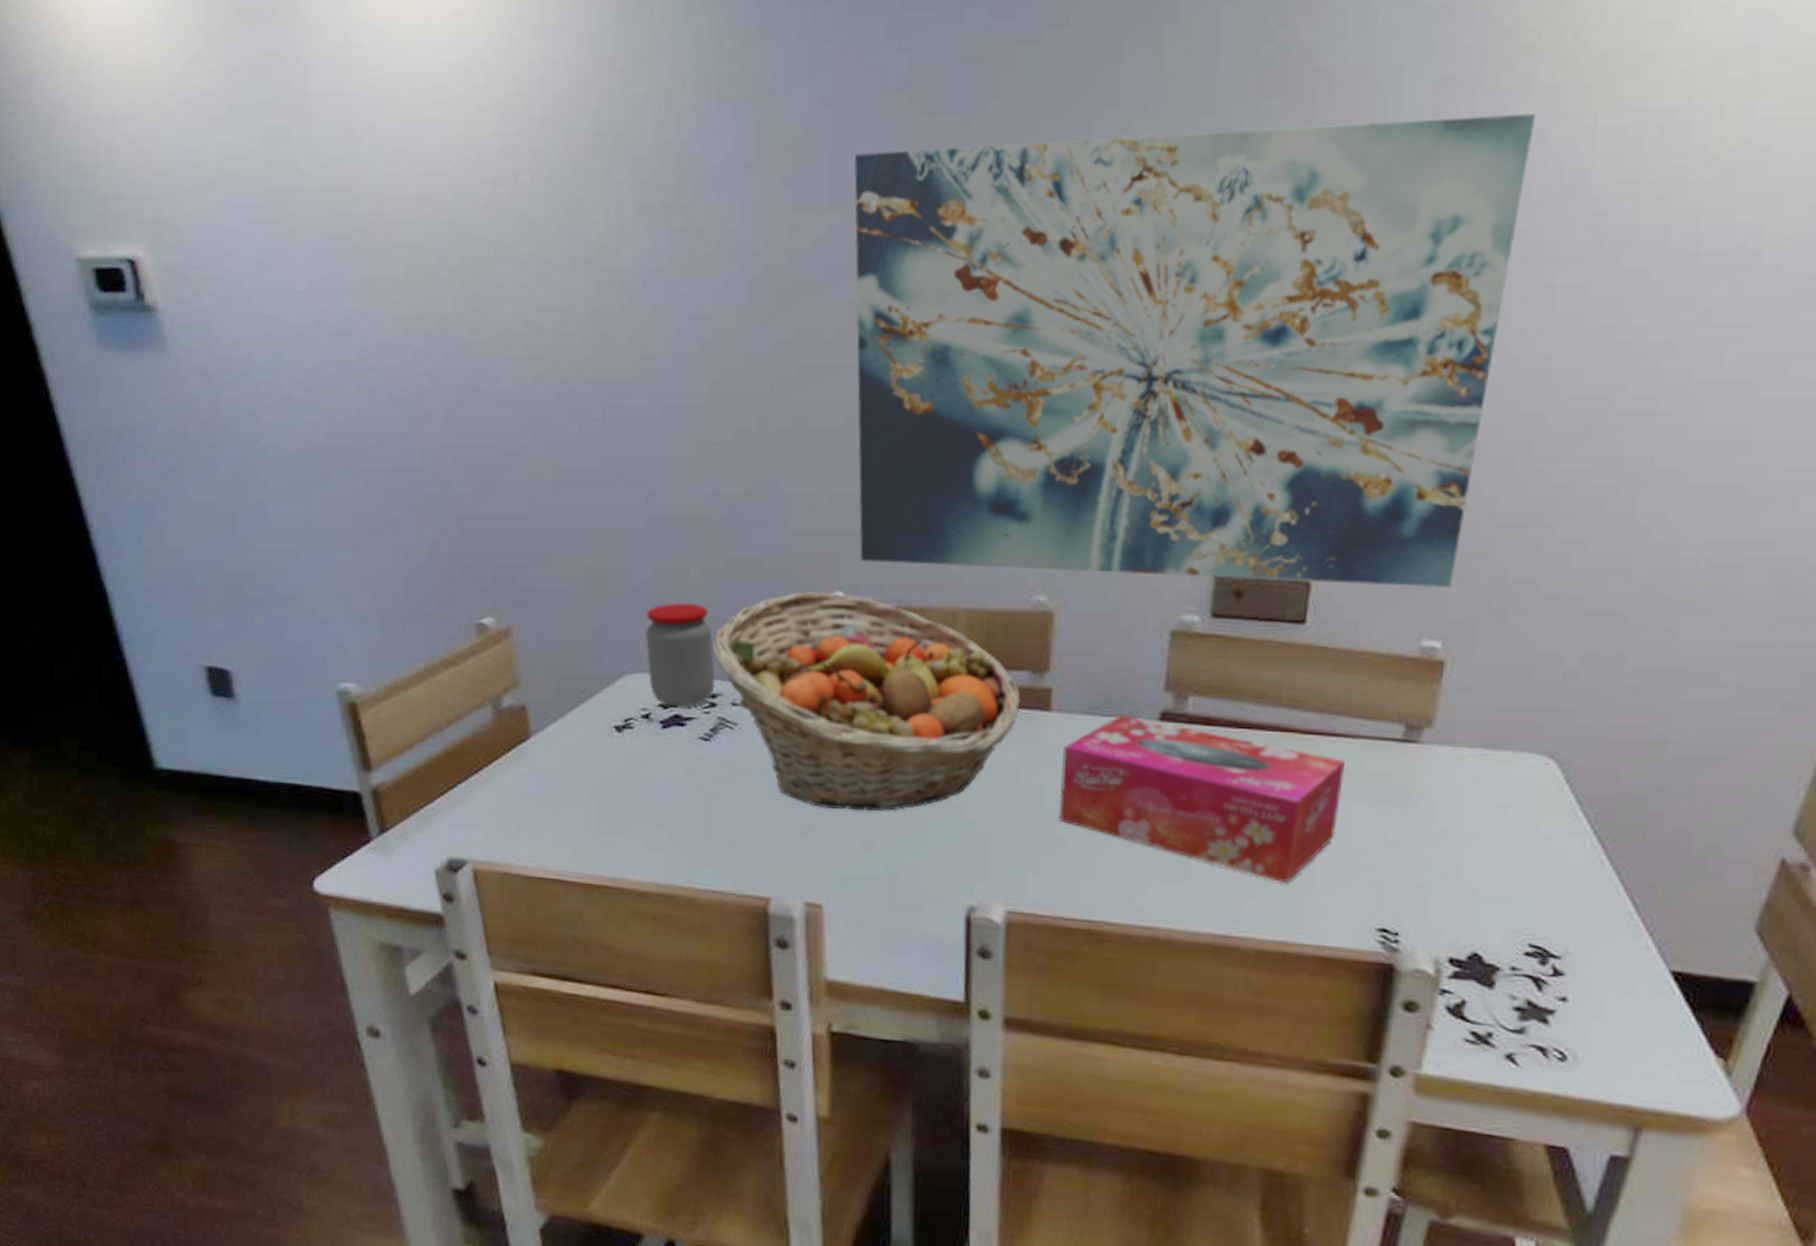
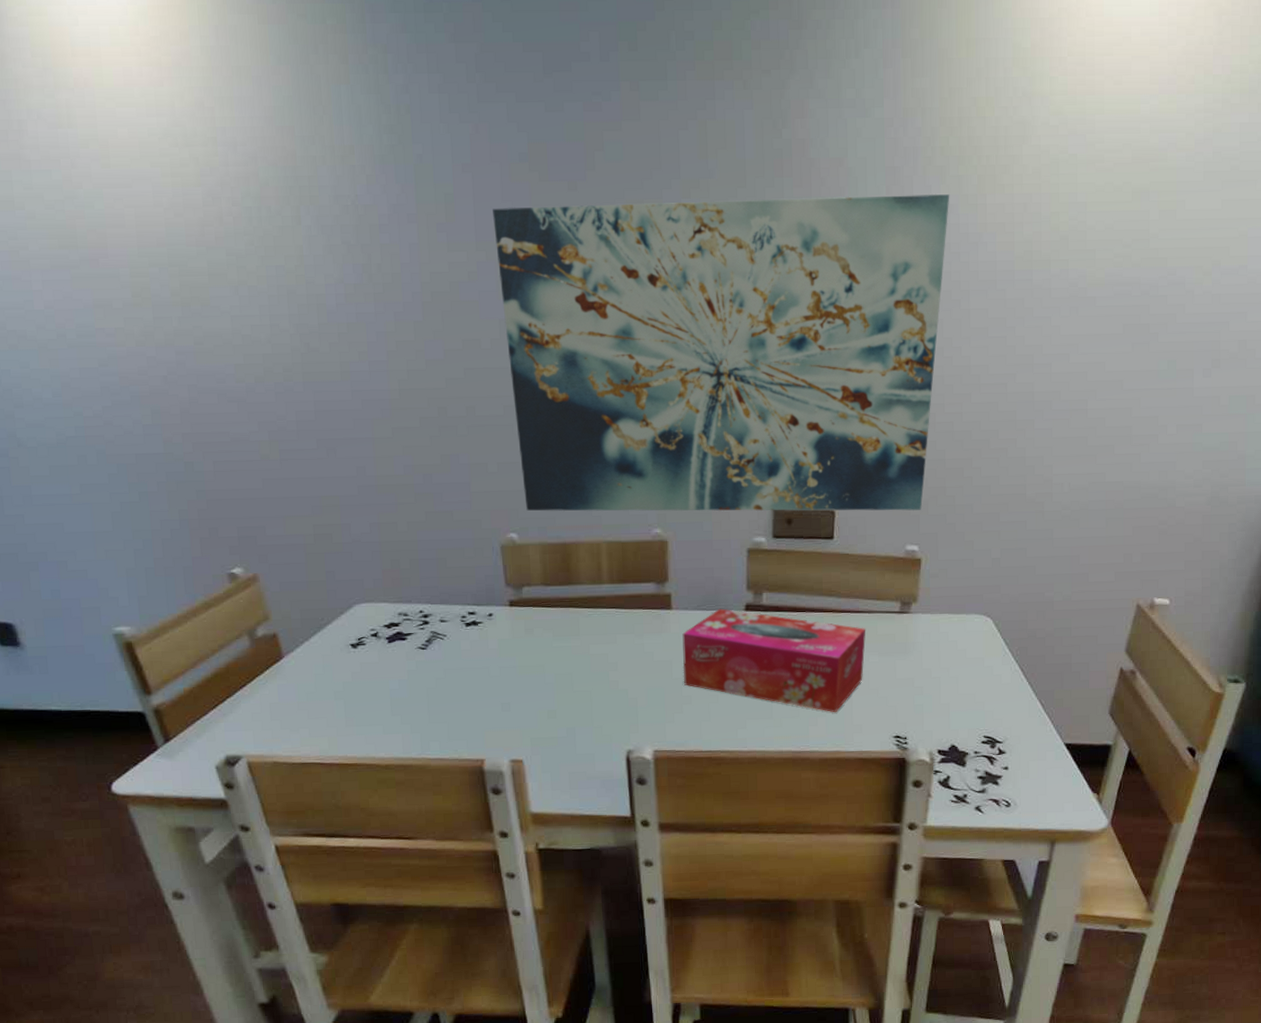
jar: present [646,603,716,708] -> none [367,548,426,627]
fruit basket: present [712,592,1021,812] -> none [421,535,650,691]

